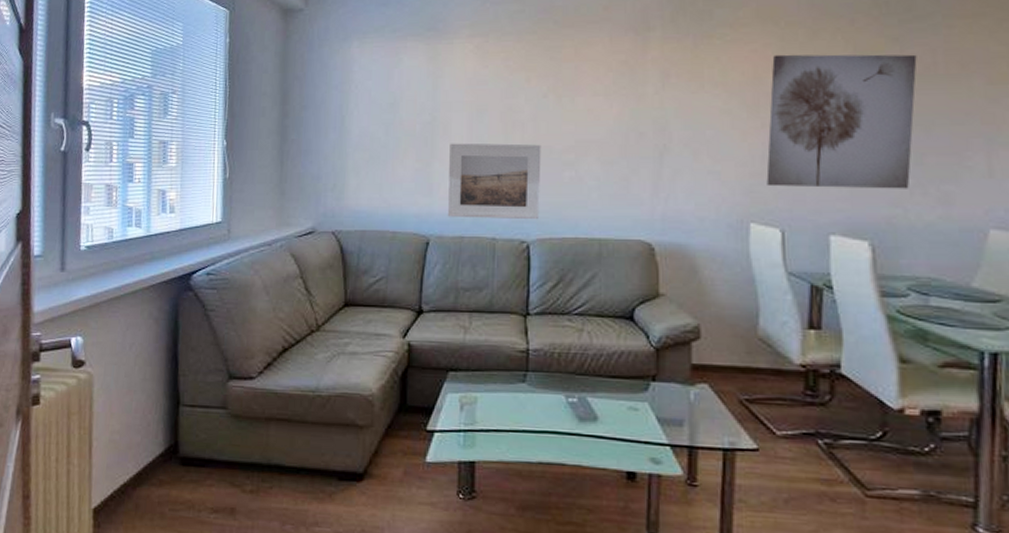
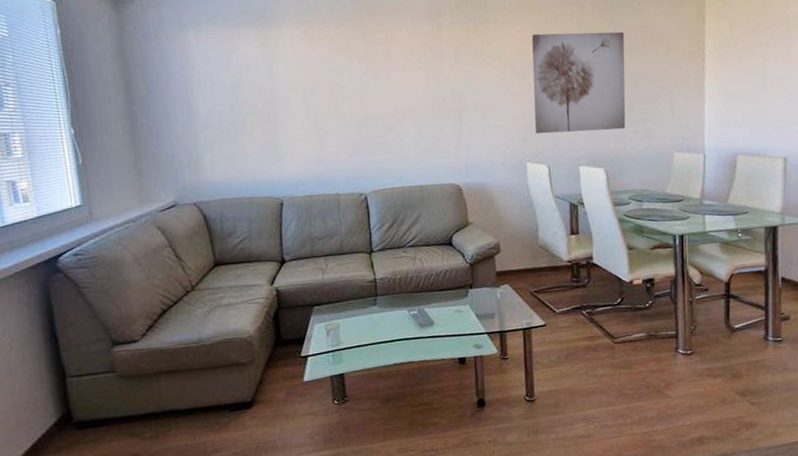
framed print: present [447,143,542,220] -> none [290,113,372,180]

